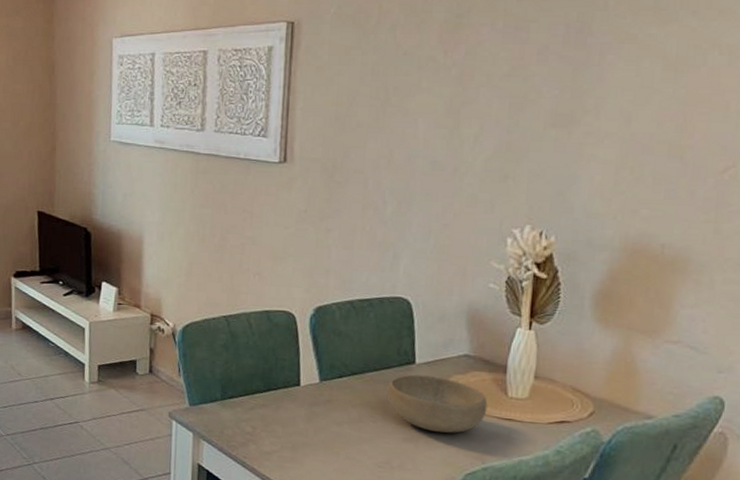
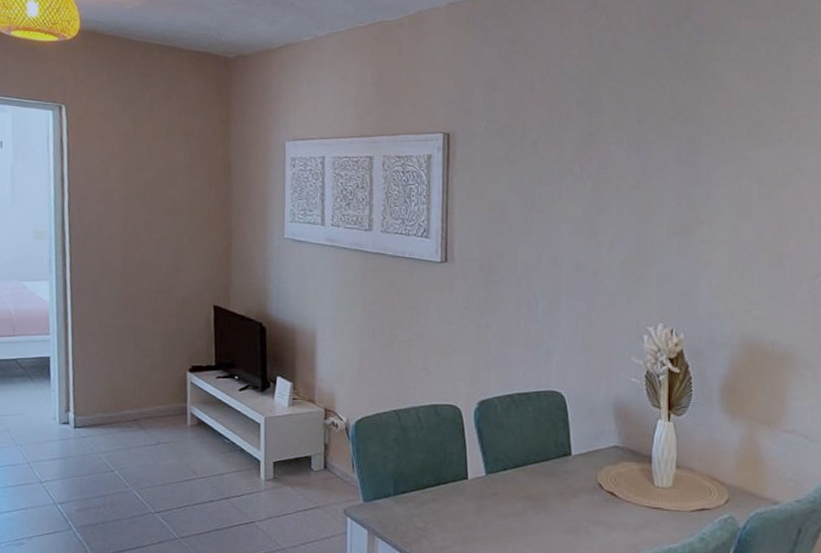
bowl: present [387,374,488,433] -> none [548,466,637,523]

